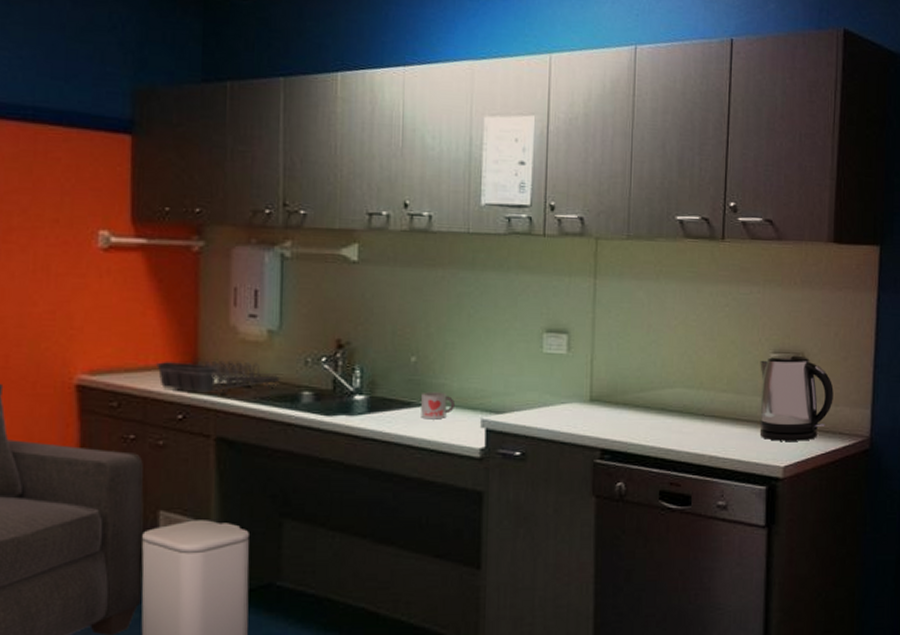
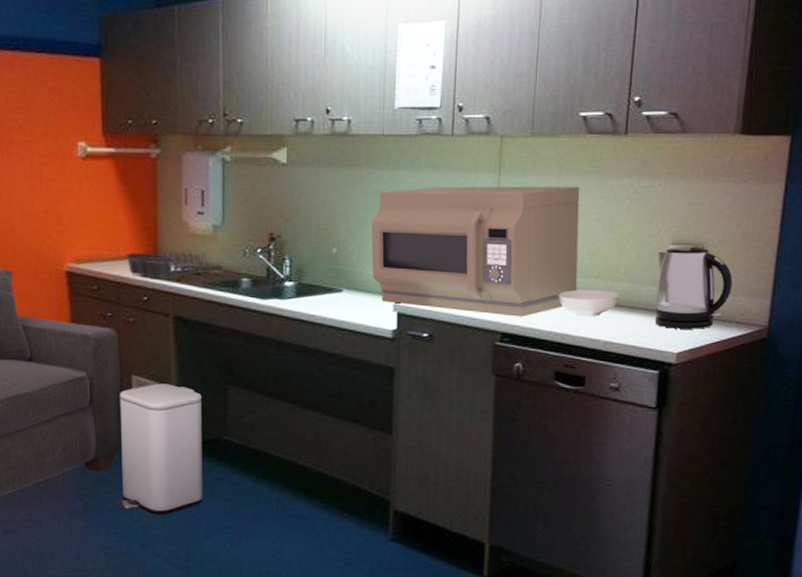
mug: present [421,391,454,420] -> none [341,279,370,304]
microwave: none [455,290,680,432] -> present [371,186,580,317]
bowl: none [660,401,723,429] -> present [558,290,620,316]

